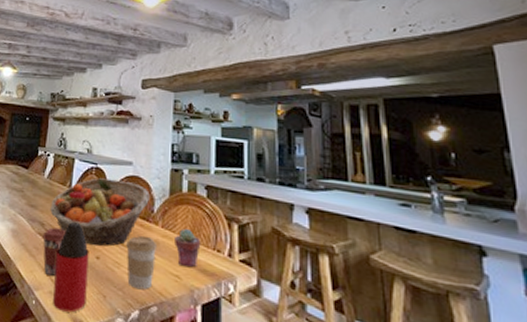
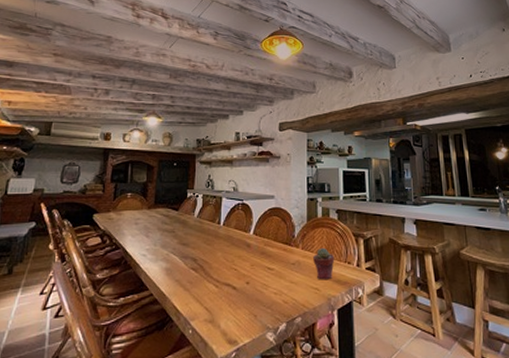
coffee cup: present [42,228,67,277] -> none [195,261,218,306]
fruit basket: present [50,178,150,246] -> none [201,212,290,273]
bottle: present [53,191,89,313] -> none [208,227,240,335]
coffee cup: present [126,236,158,290] -> none [272,259,299,305]

